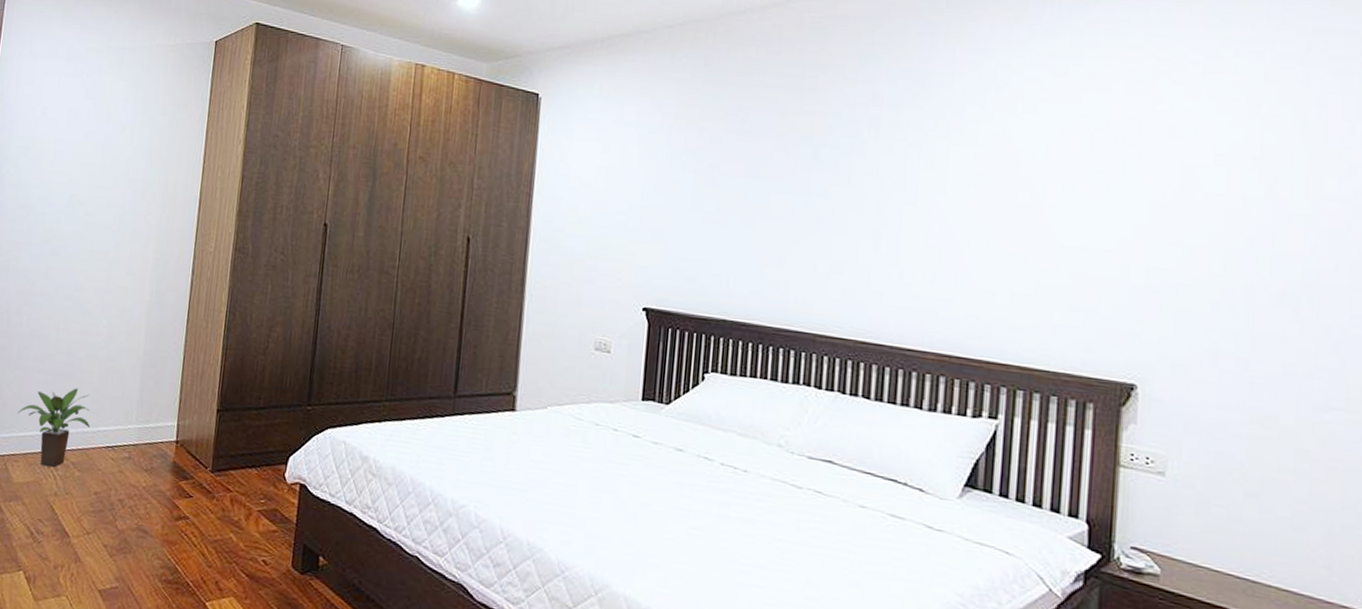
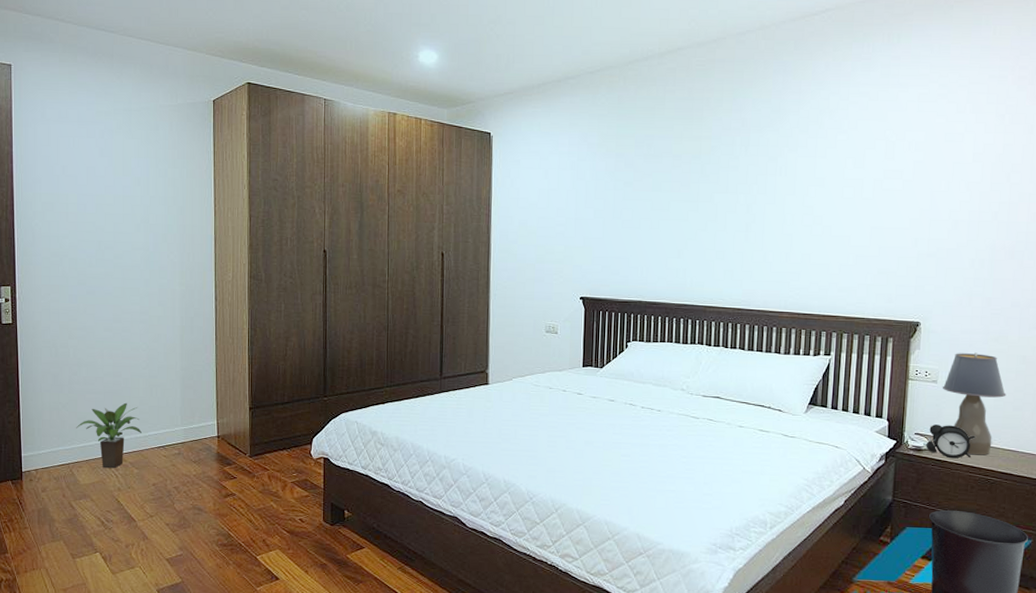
alarm clock: none [1148,537,1230,596] -> present [925,424,976,459]
table lamp: none [1173,435,1279,595] -> present [942,352,1007,456]

